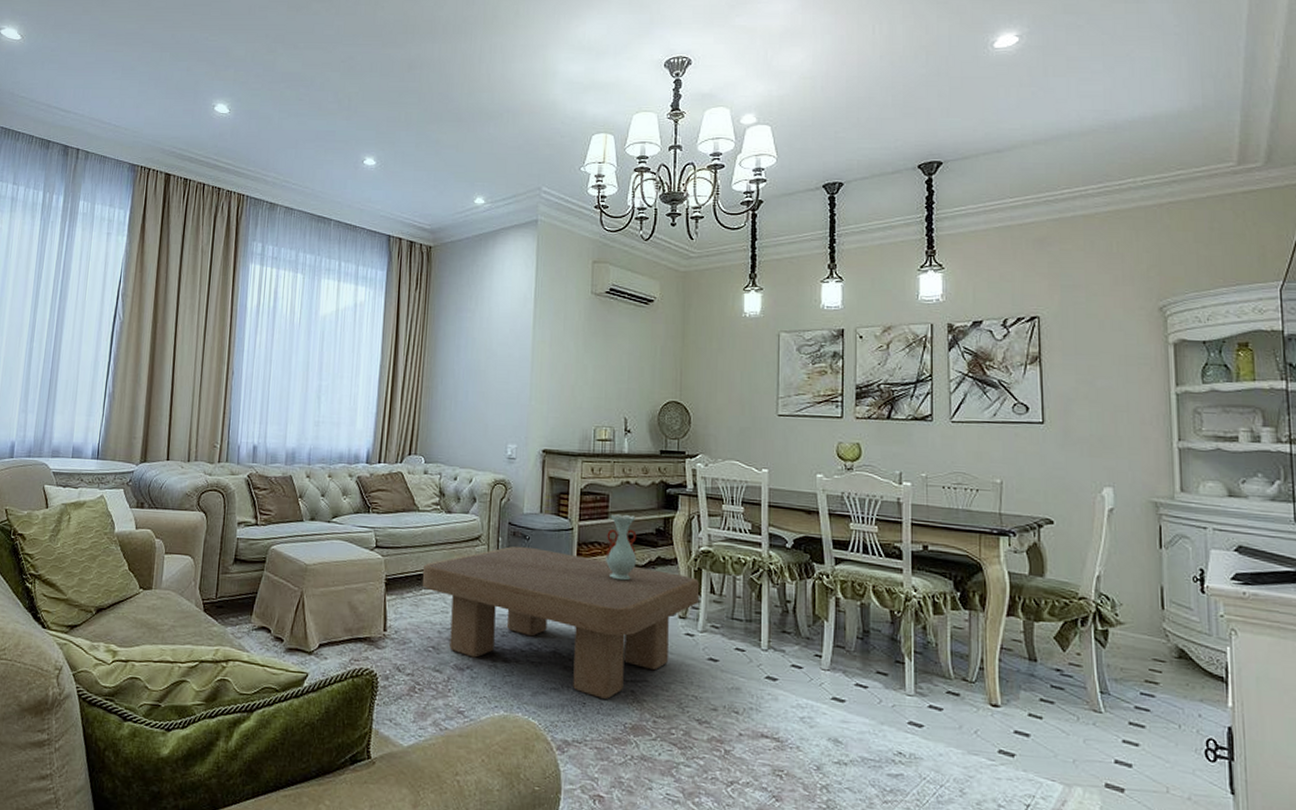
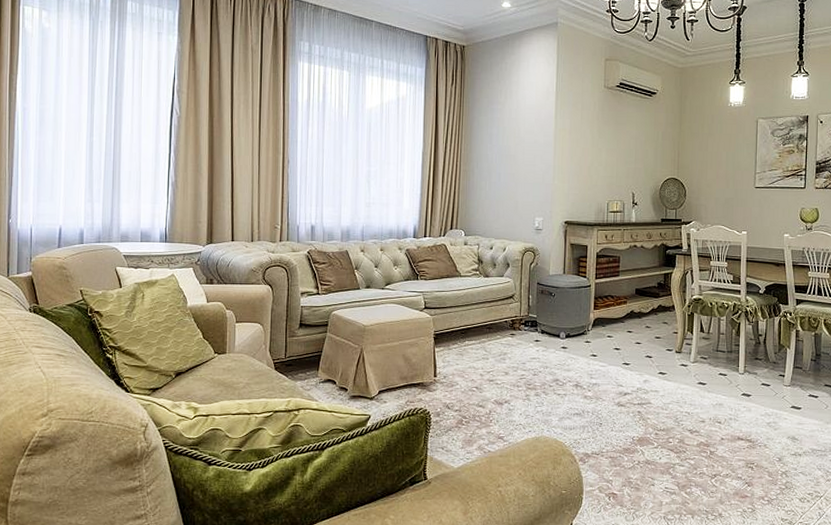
coffee table: present [422,546,699,699] -> none [465,302,691,419]
vase: present [606,513,637,582] -> none [618,271,642,327]

